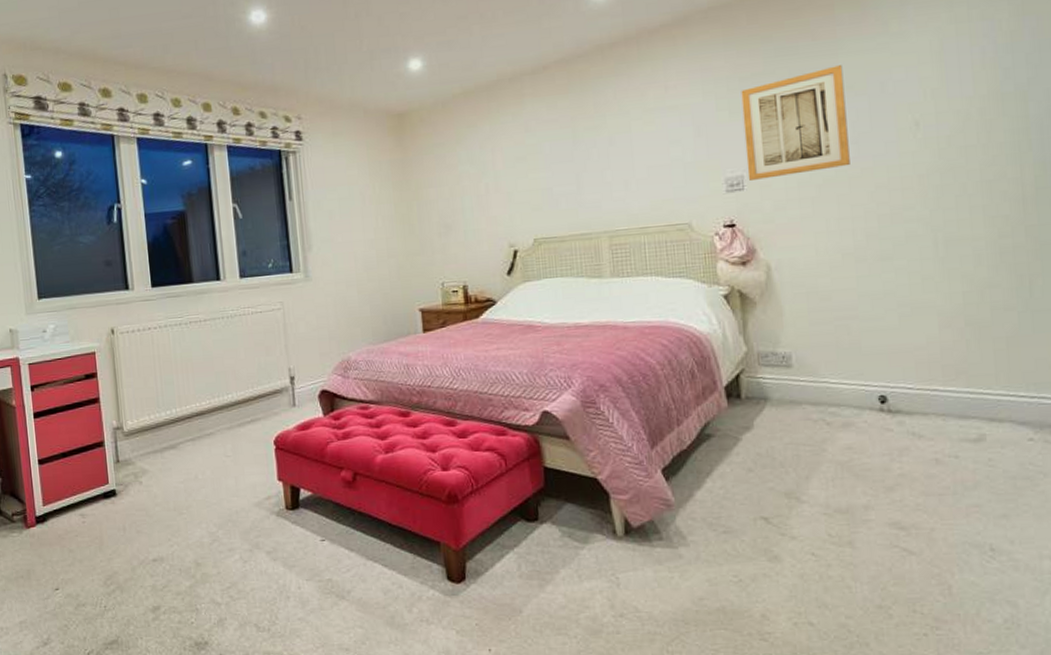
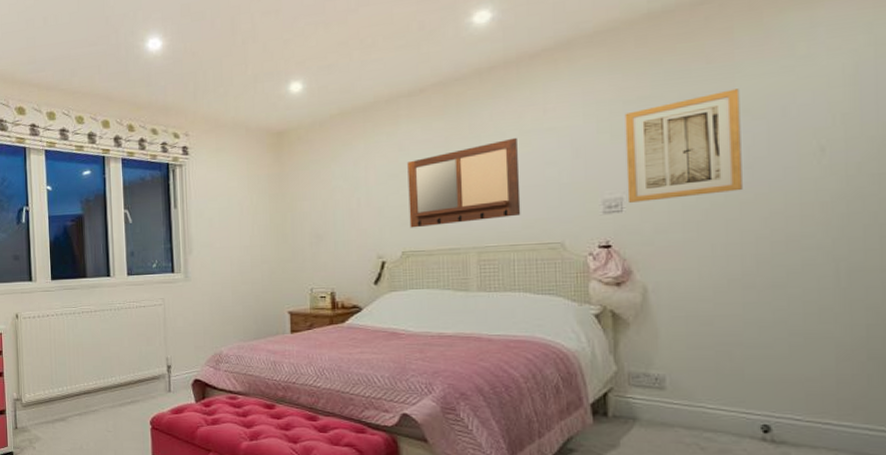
writing board: none [534,116,649,214] -> present [407,137,521,228]

